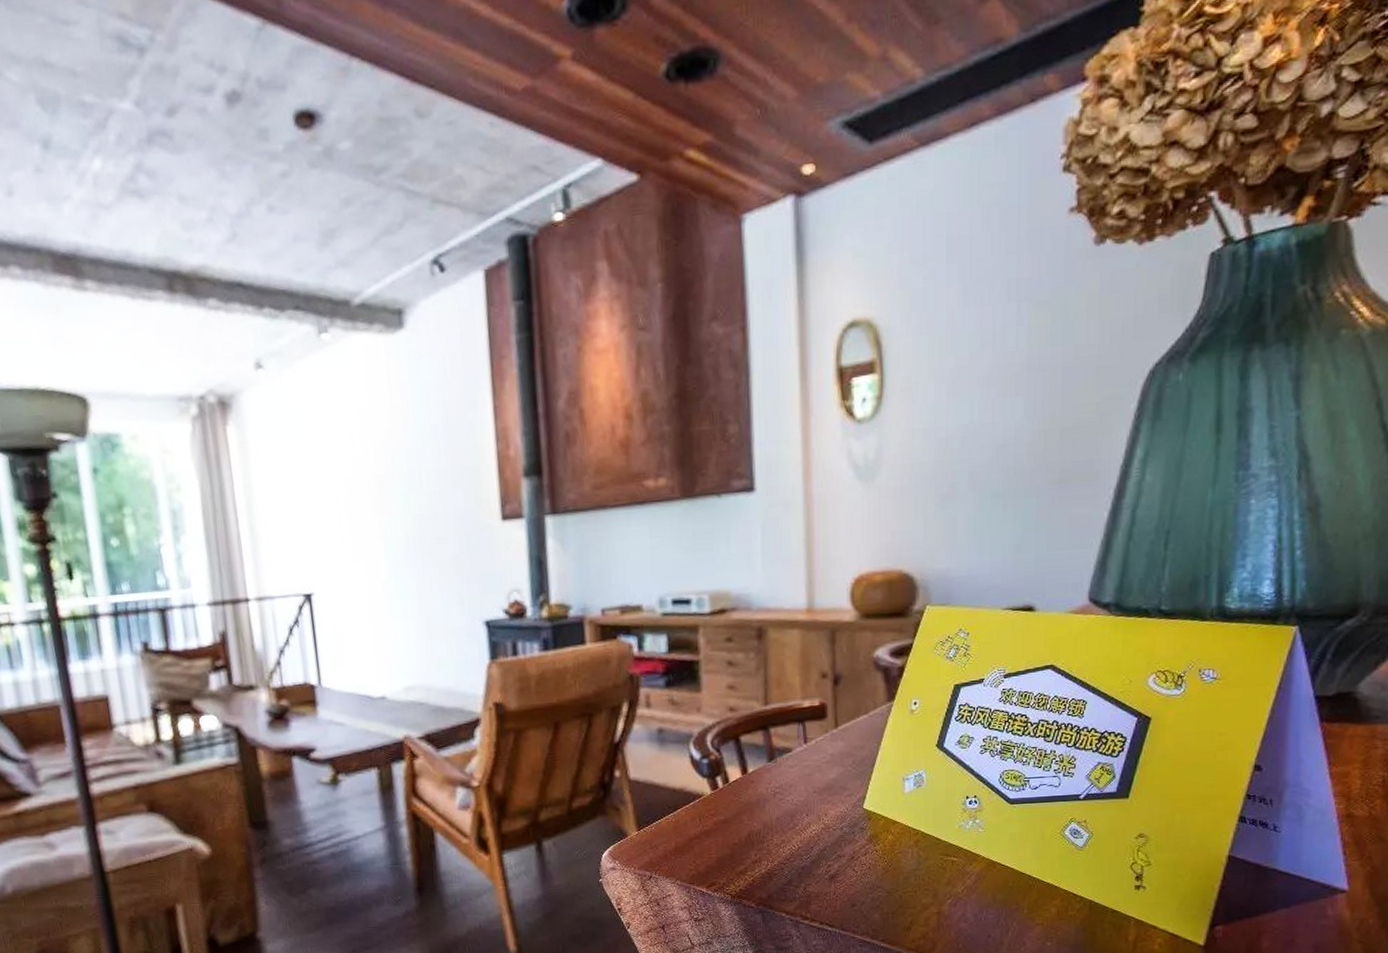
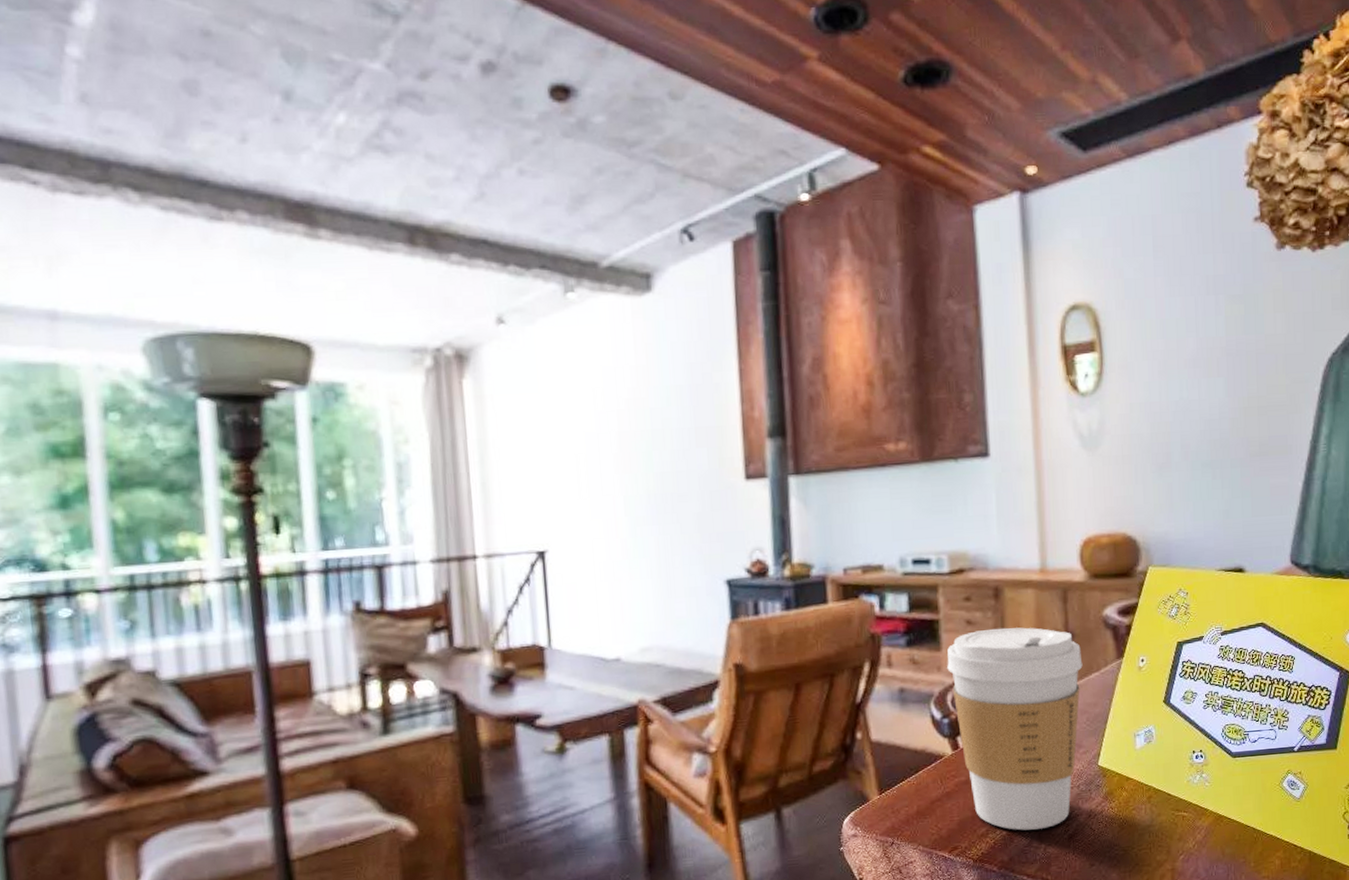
coffee cup: none [707,669,850,870] -> present [947,627,1083,831]

